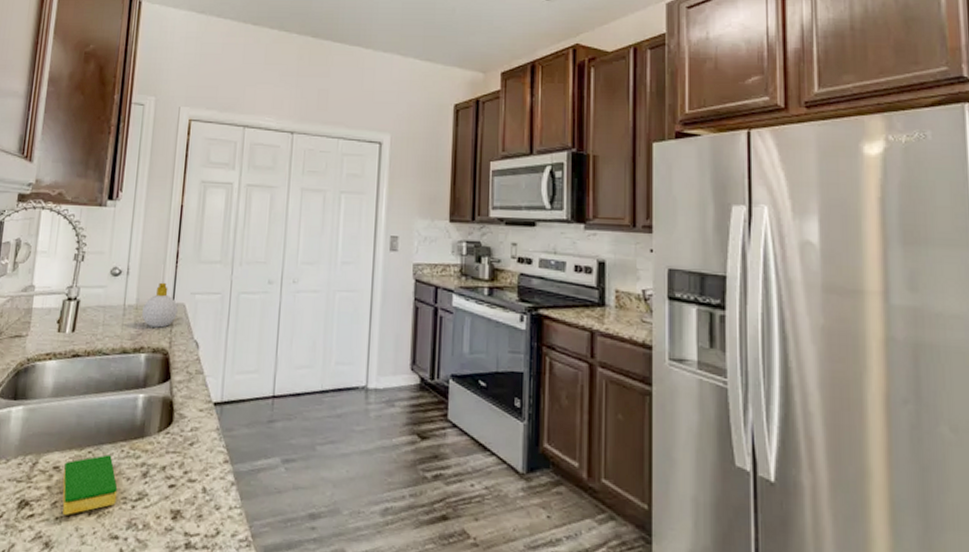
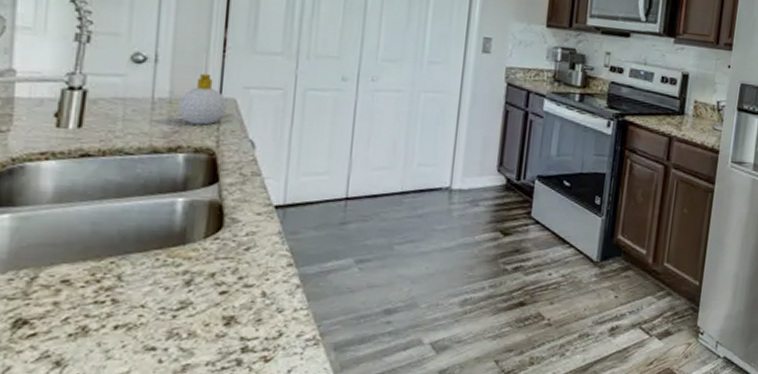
dish sponge: present [62,454,118,515] -> none [76,264,153,331]

